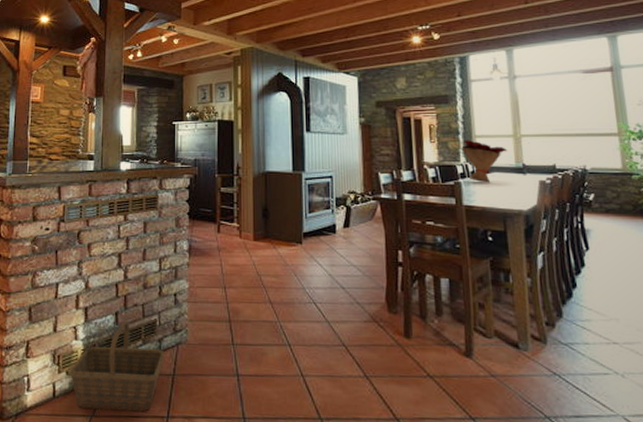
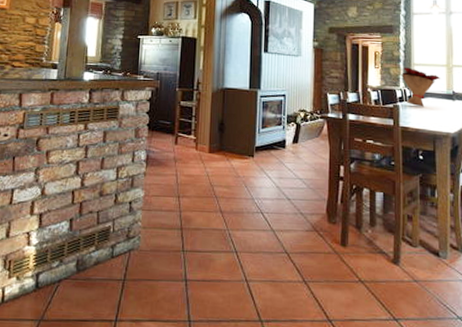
basket: present [69,322,165,412] -> none [19,228,117,316]

